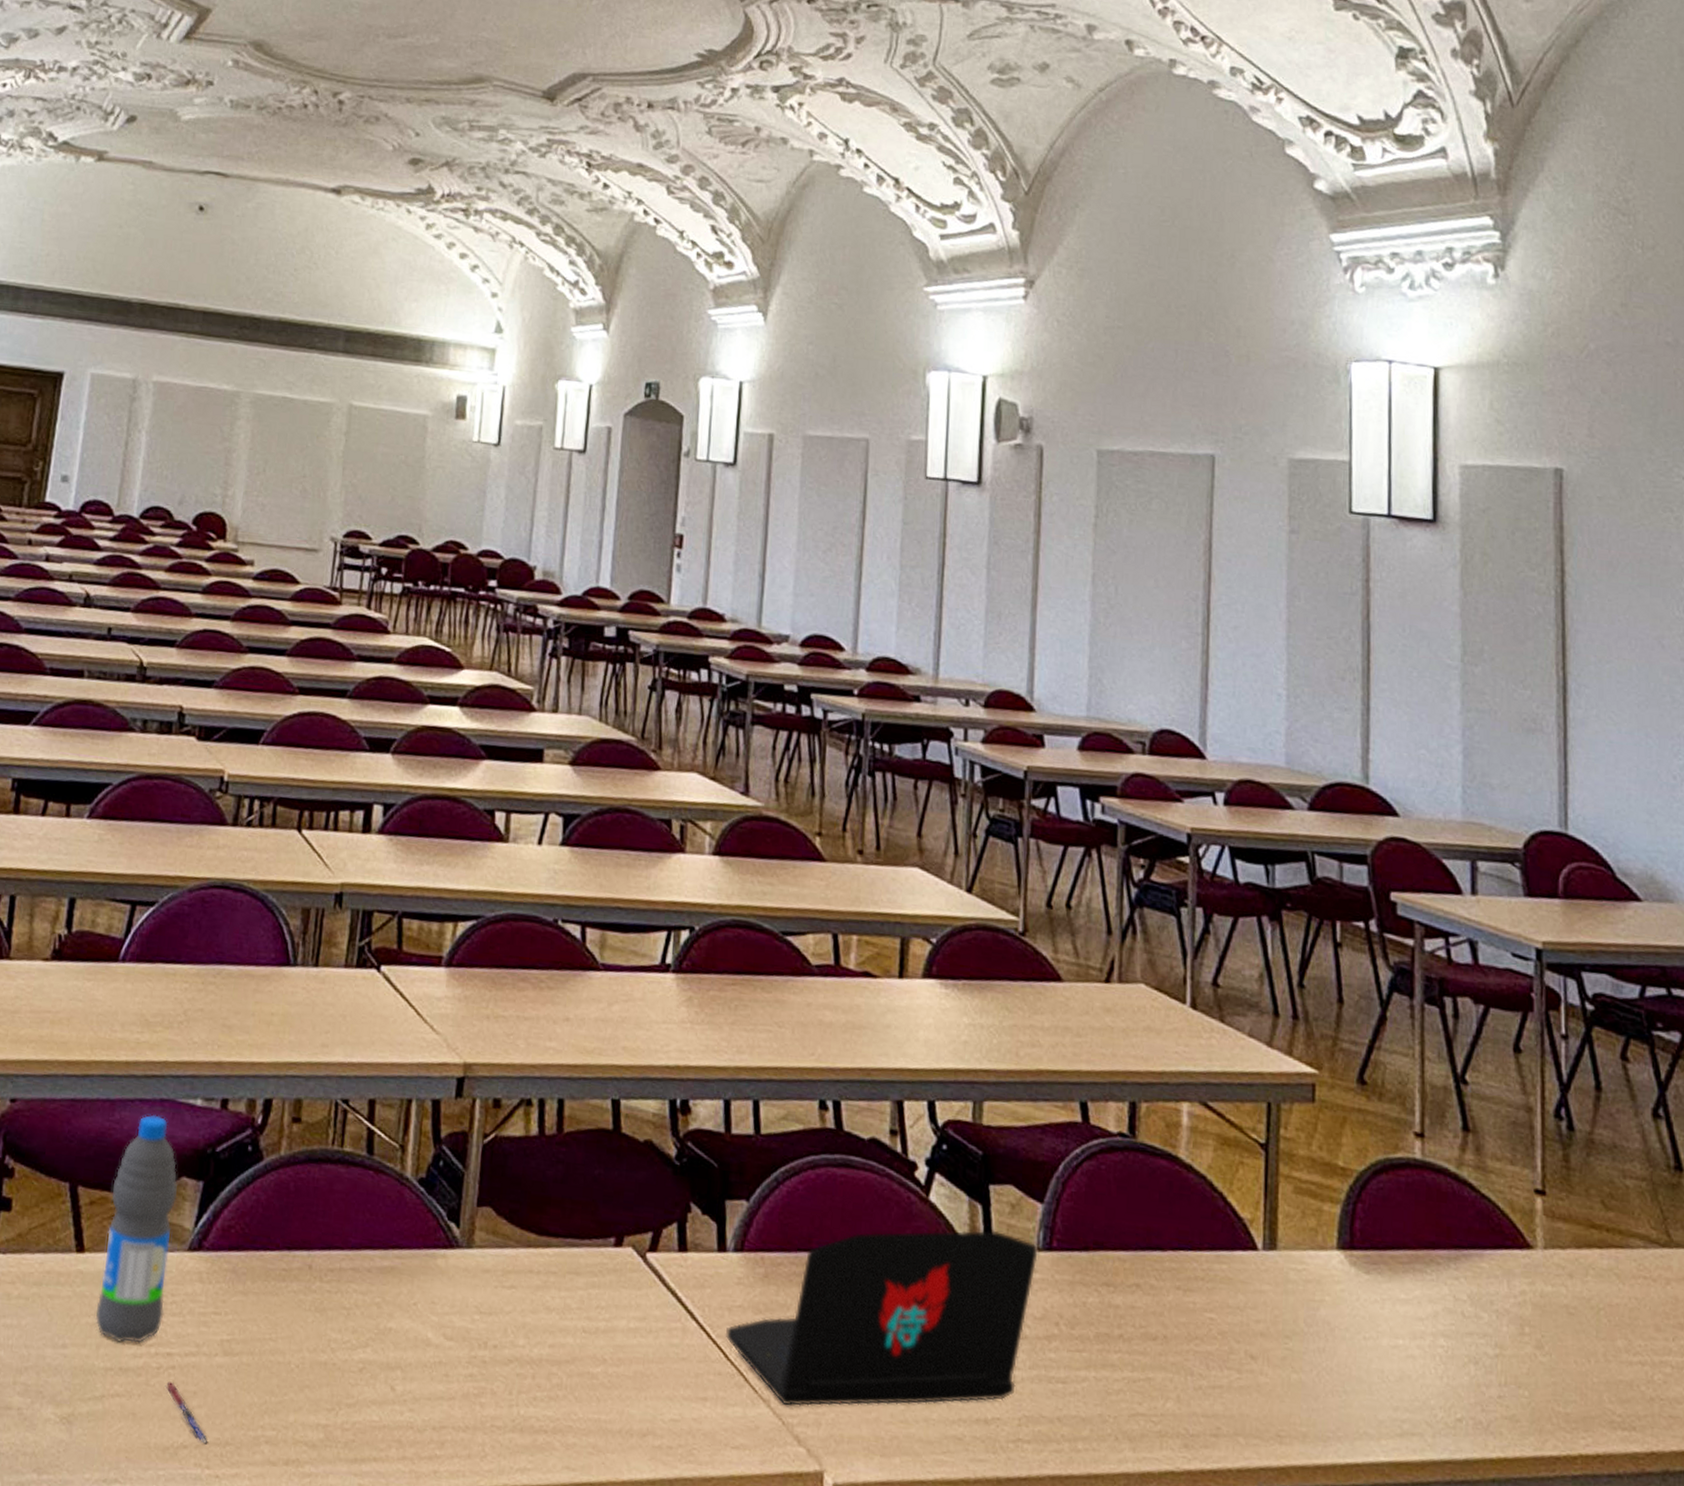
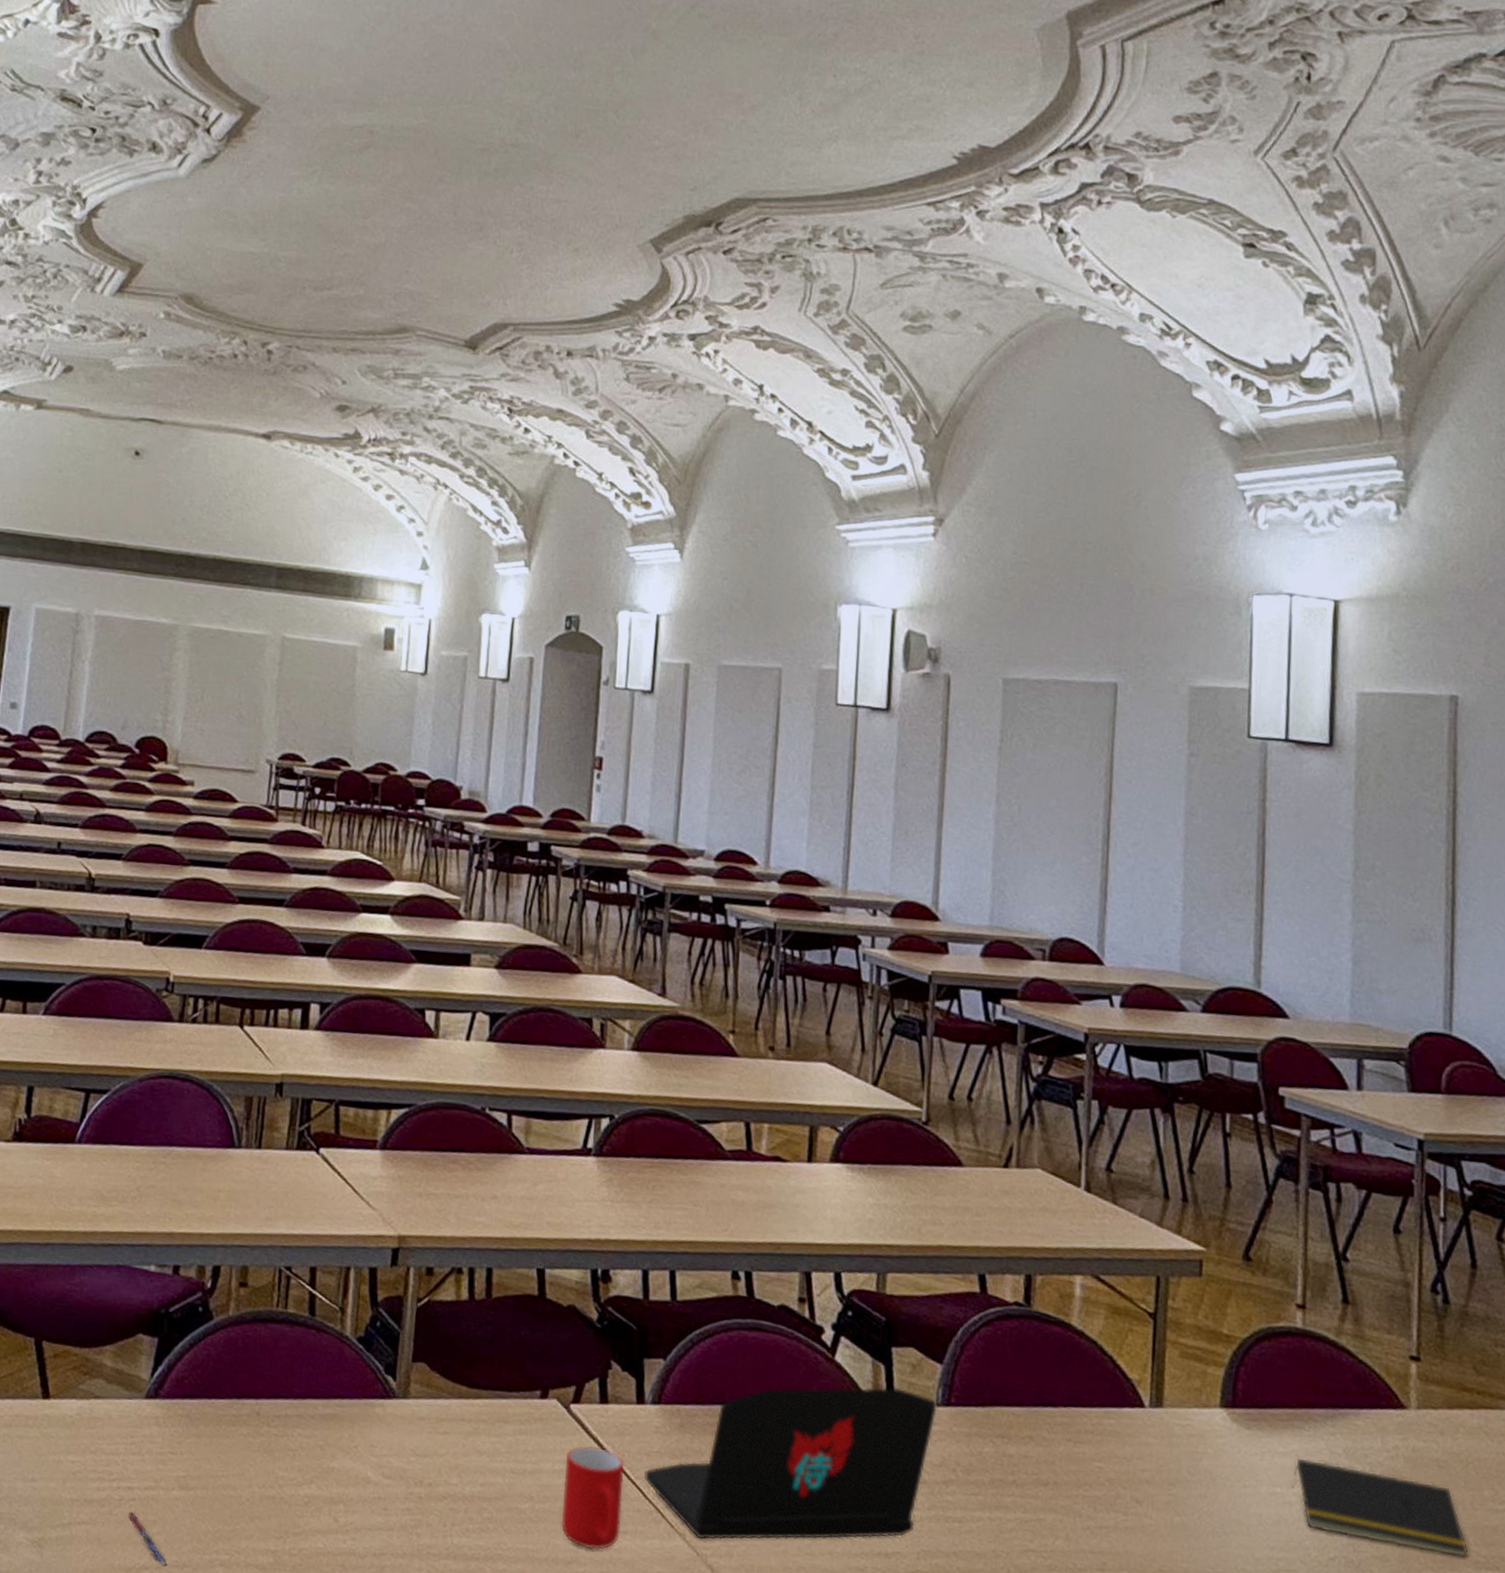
water bottle: present [95,1114,179,1344] -> none [61,1279,135,1479]
cup: none [636,1301,705,1420] -> present [561,1446,625,1550]
notepad: none [1415,1306,1603,1416] -> present [1292,1459,1469,1557]

